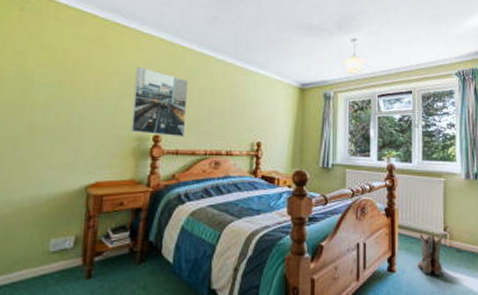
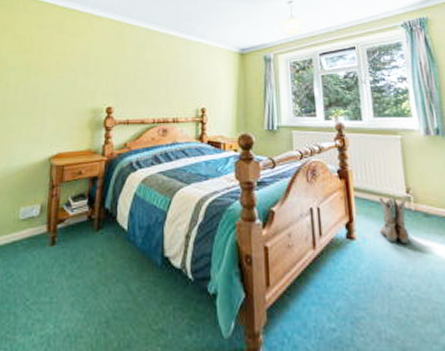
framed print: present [130,66,189,138] -> none [86,45,136,108]

